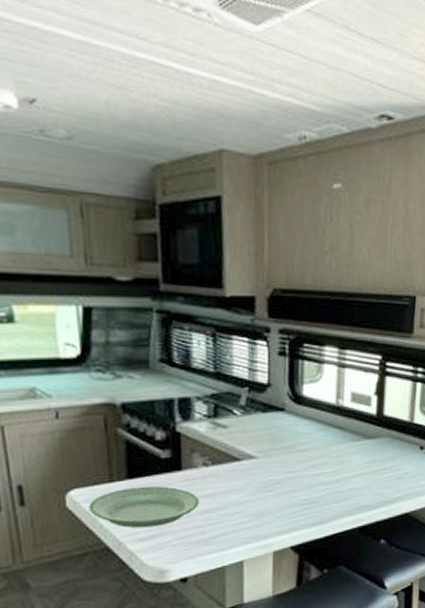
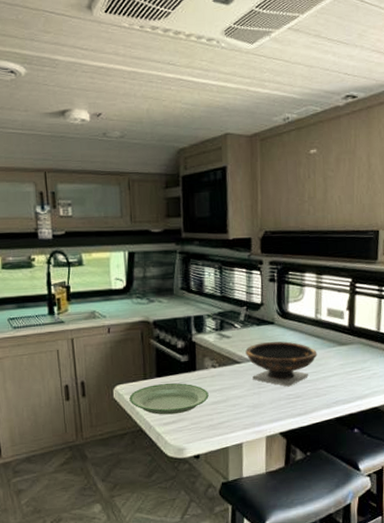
bowl: none [247,433,338,490] -> present [245,341,318,387]

